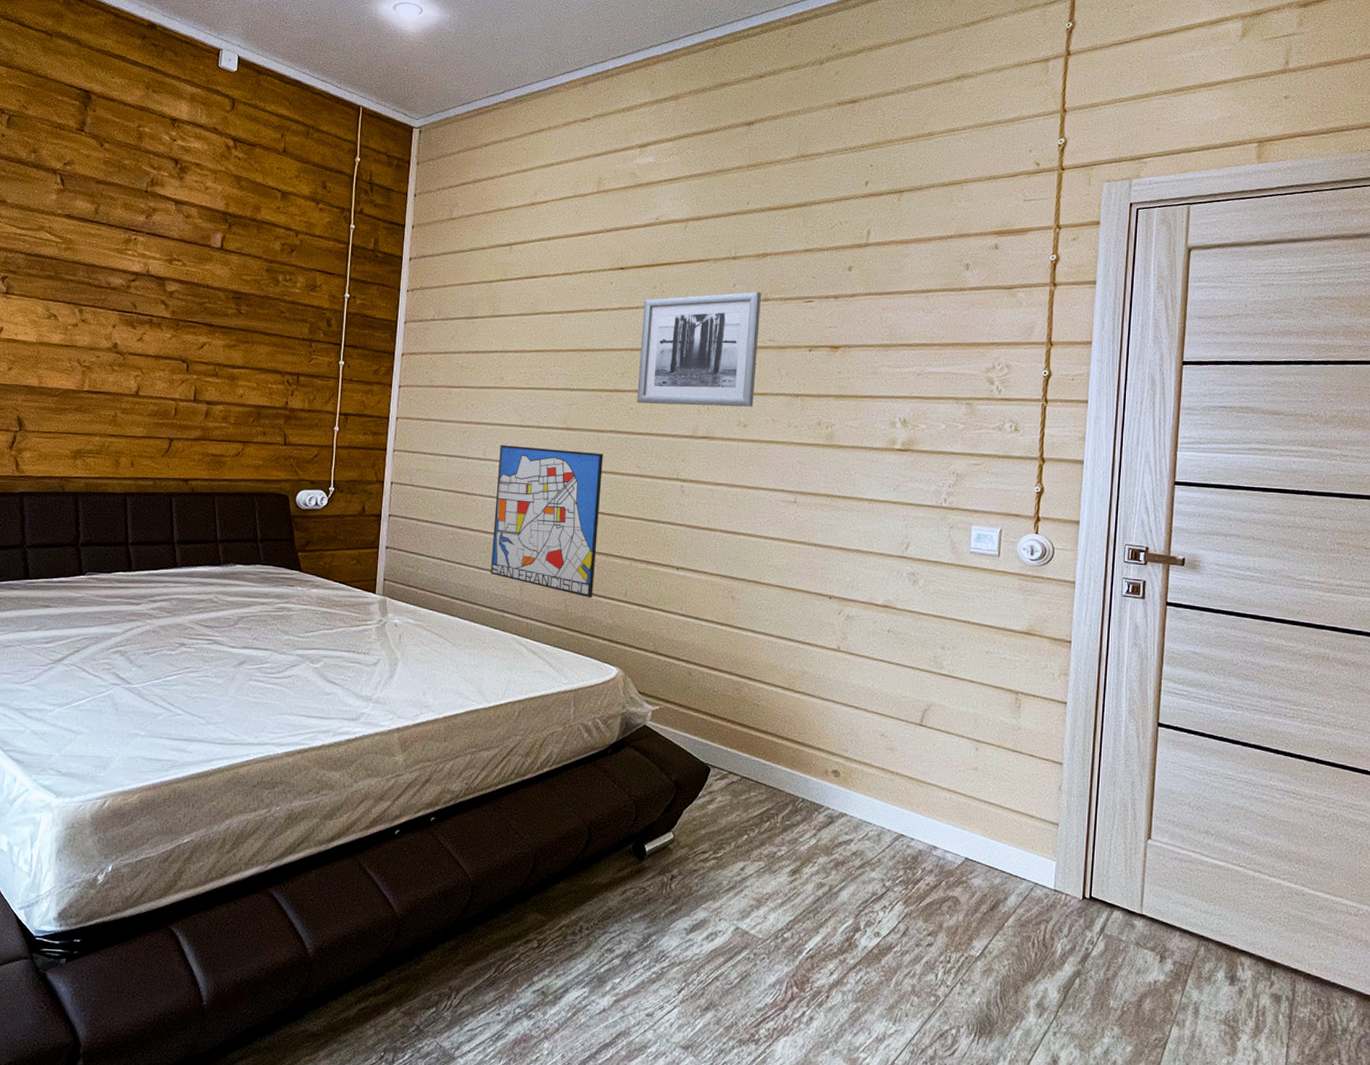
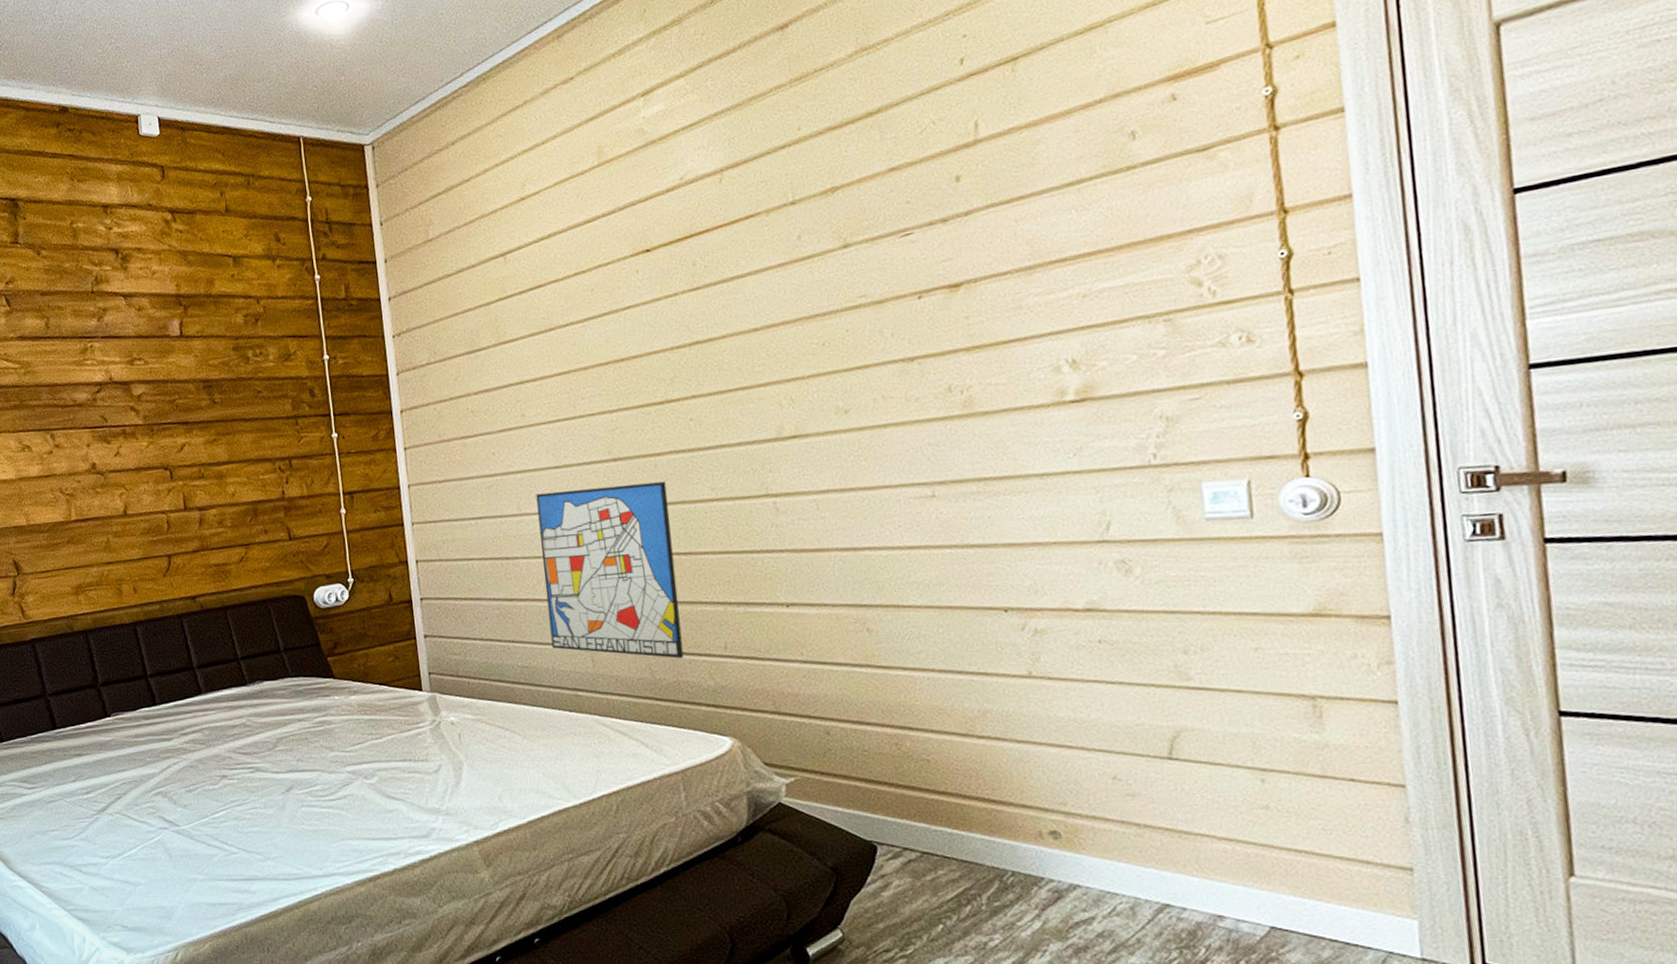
wall art: present [637,292,761,407] -> none [683,238,853,412]

